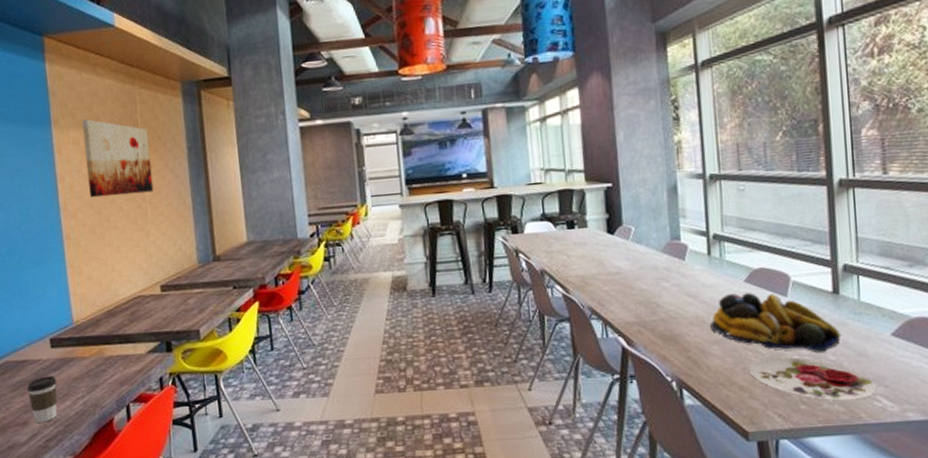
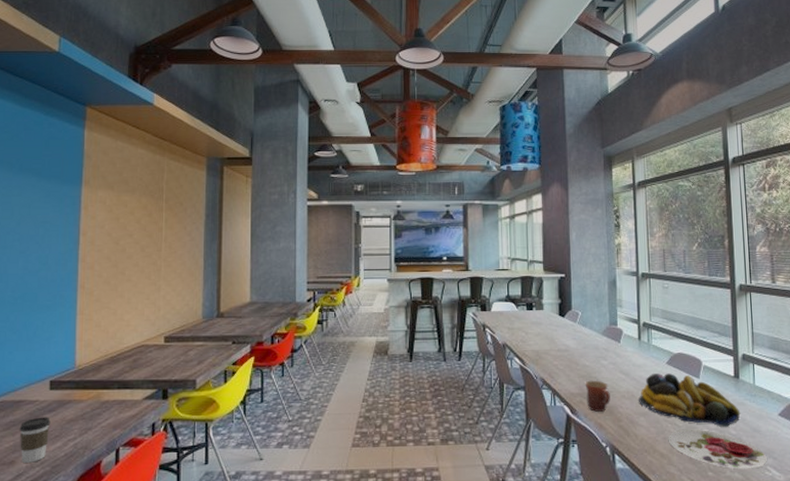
wall art: present [81,119,154,198] -> none [109,182,171,252]
mug: none [642,305,675,342] -> present [585,380,610,412]

